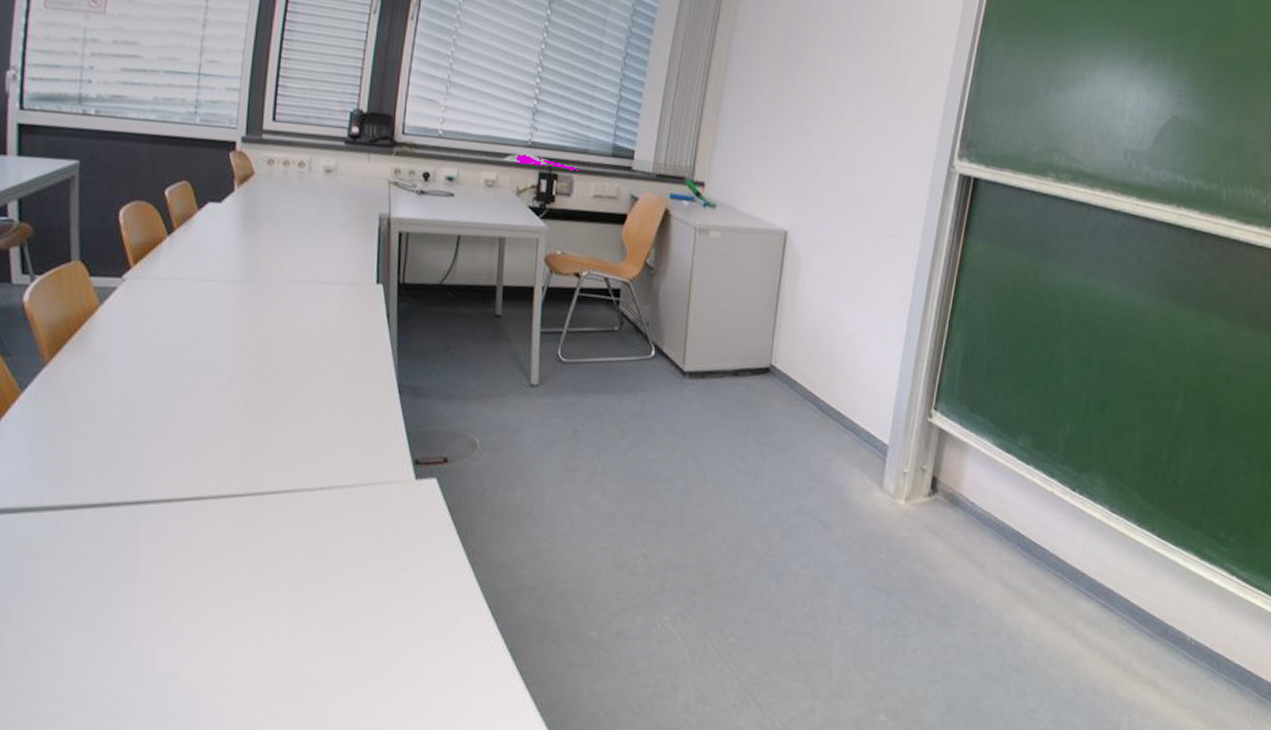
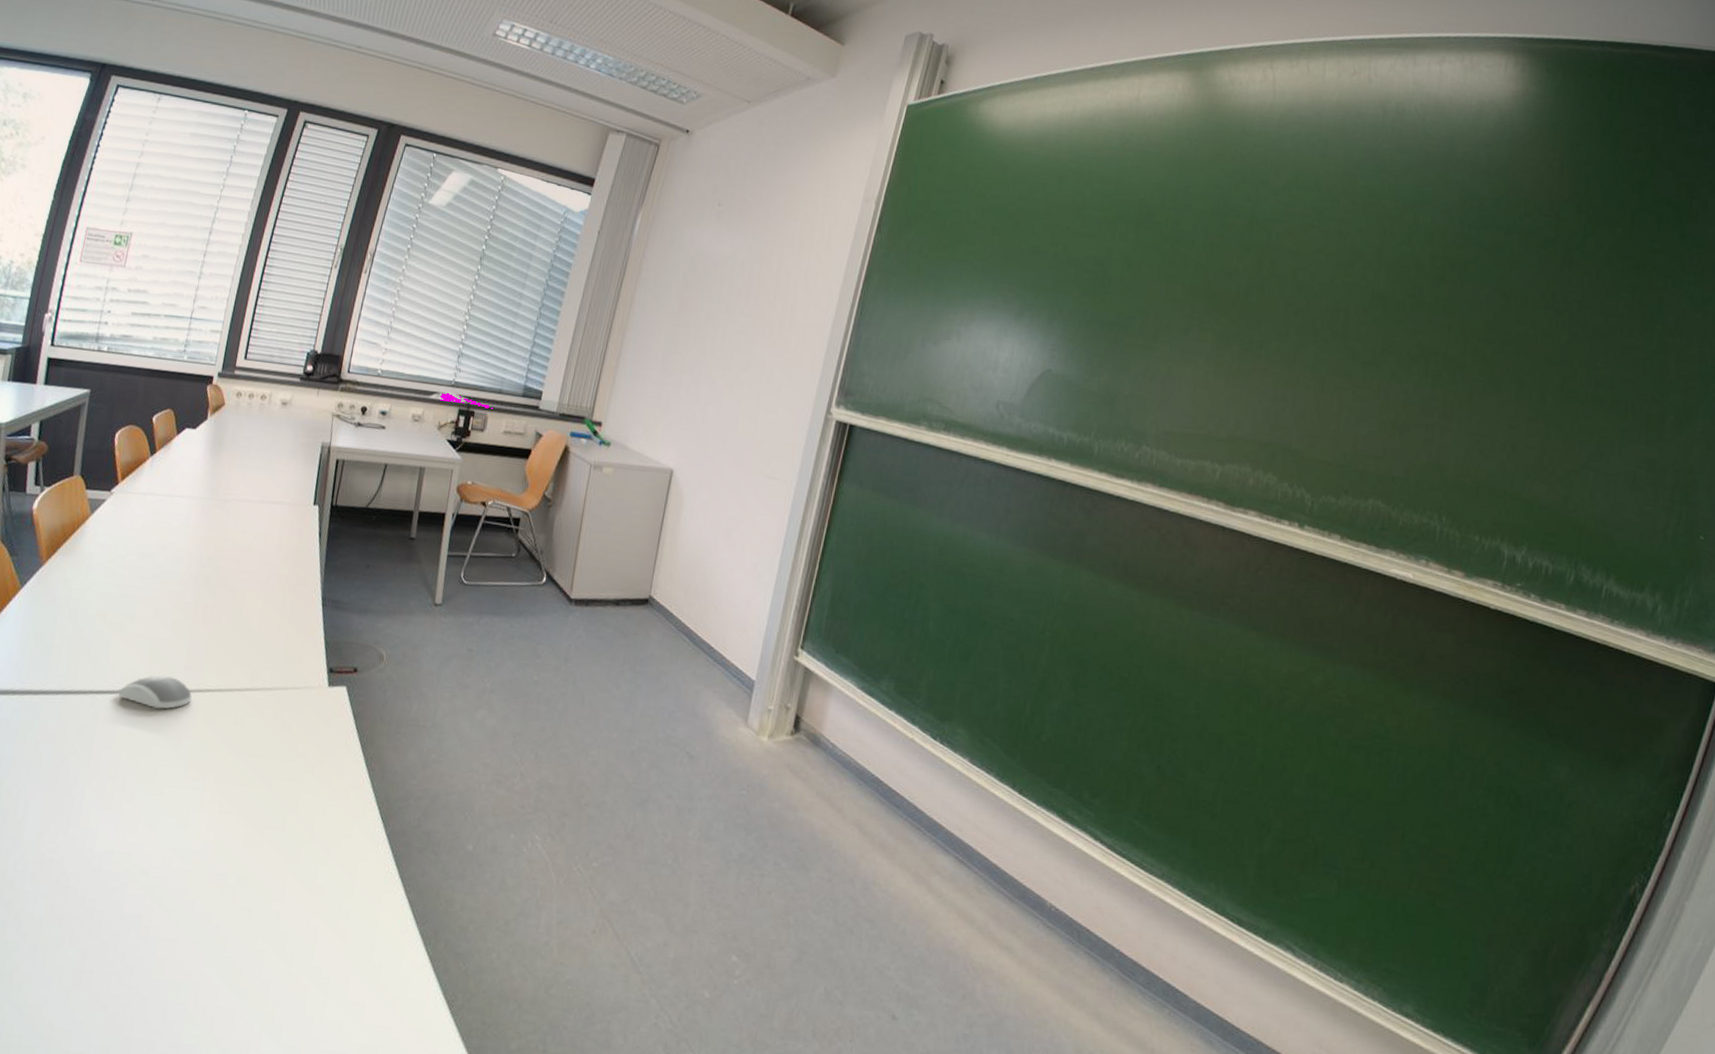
computer mouse: none [162,479,253,516] -> present [118,675,192,710]

